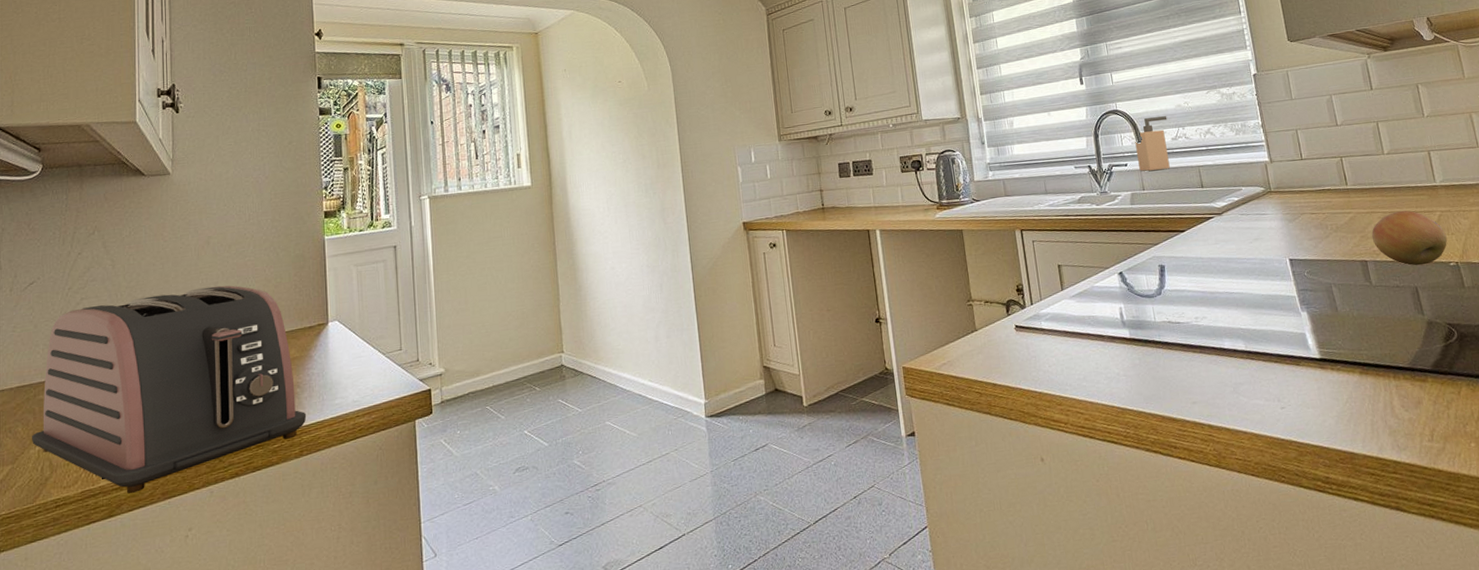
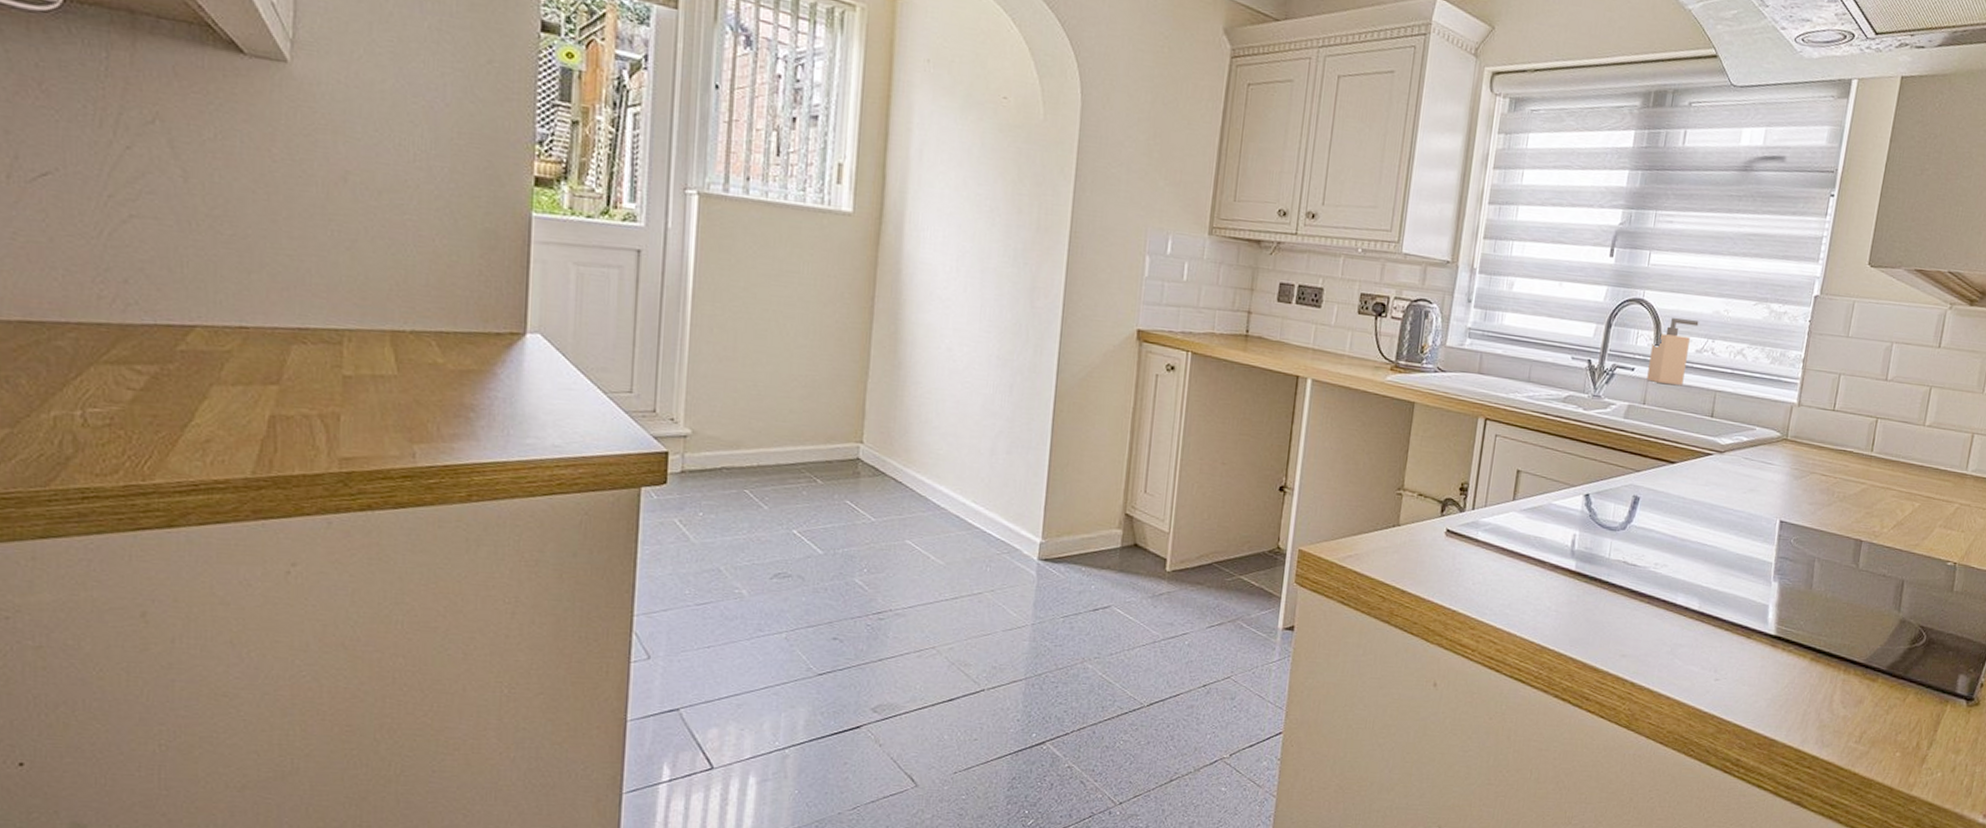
toaster: present [32,285,307,494] -> none [44,229,482,503]
fruit: present [1371,210,1448,266] -> none [1876,493,1956,559]

